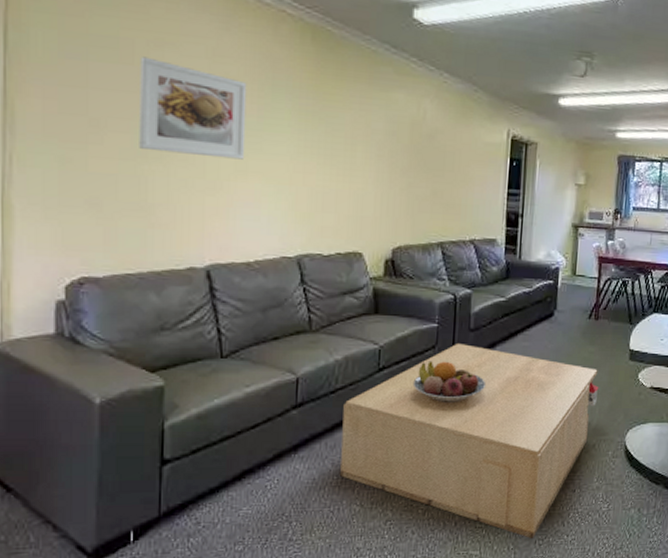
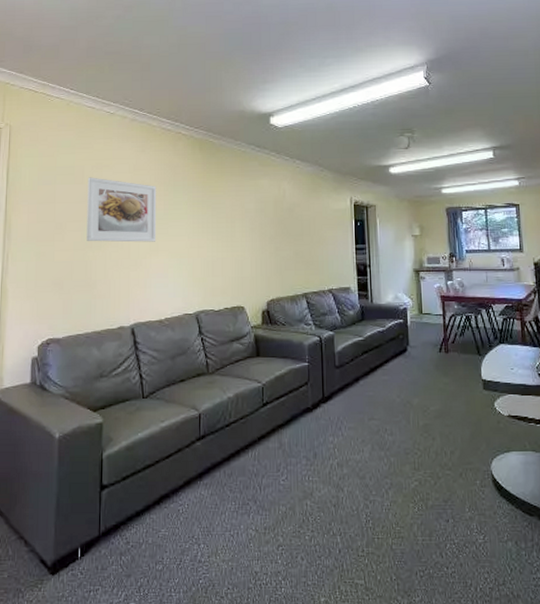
coffee table: present [339,344,599,540] -> none [236,380,458,571]
fruit bowl: present [412,361,485,402] -> none [291,395,353,433]

